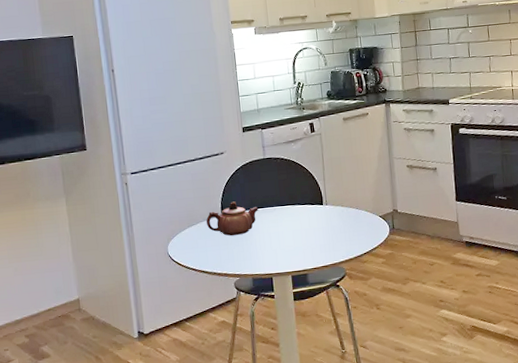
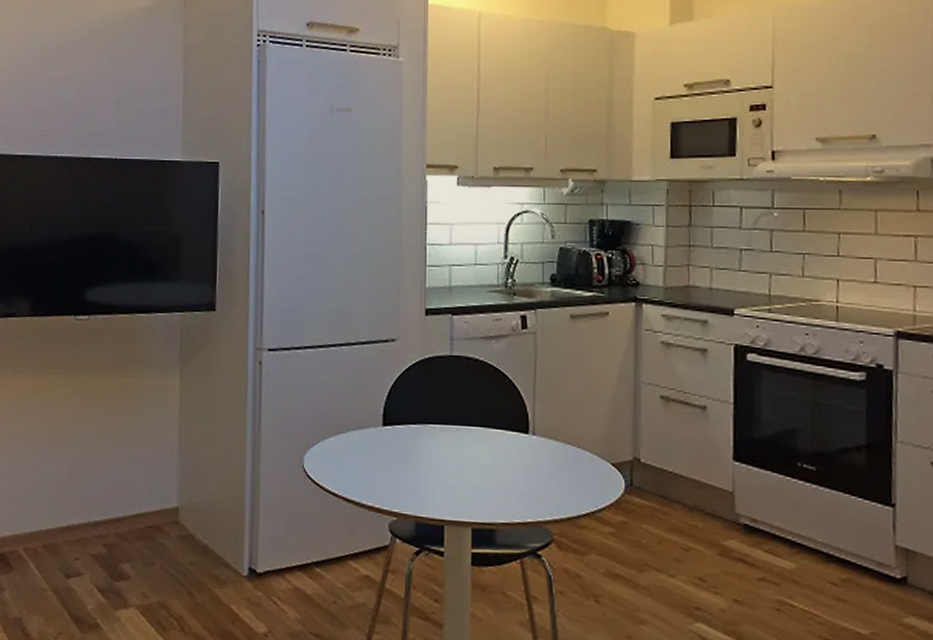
teapot: present [206,201,259,236] -> none [359,409,435,458]

